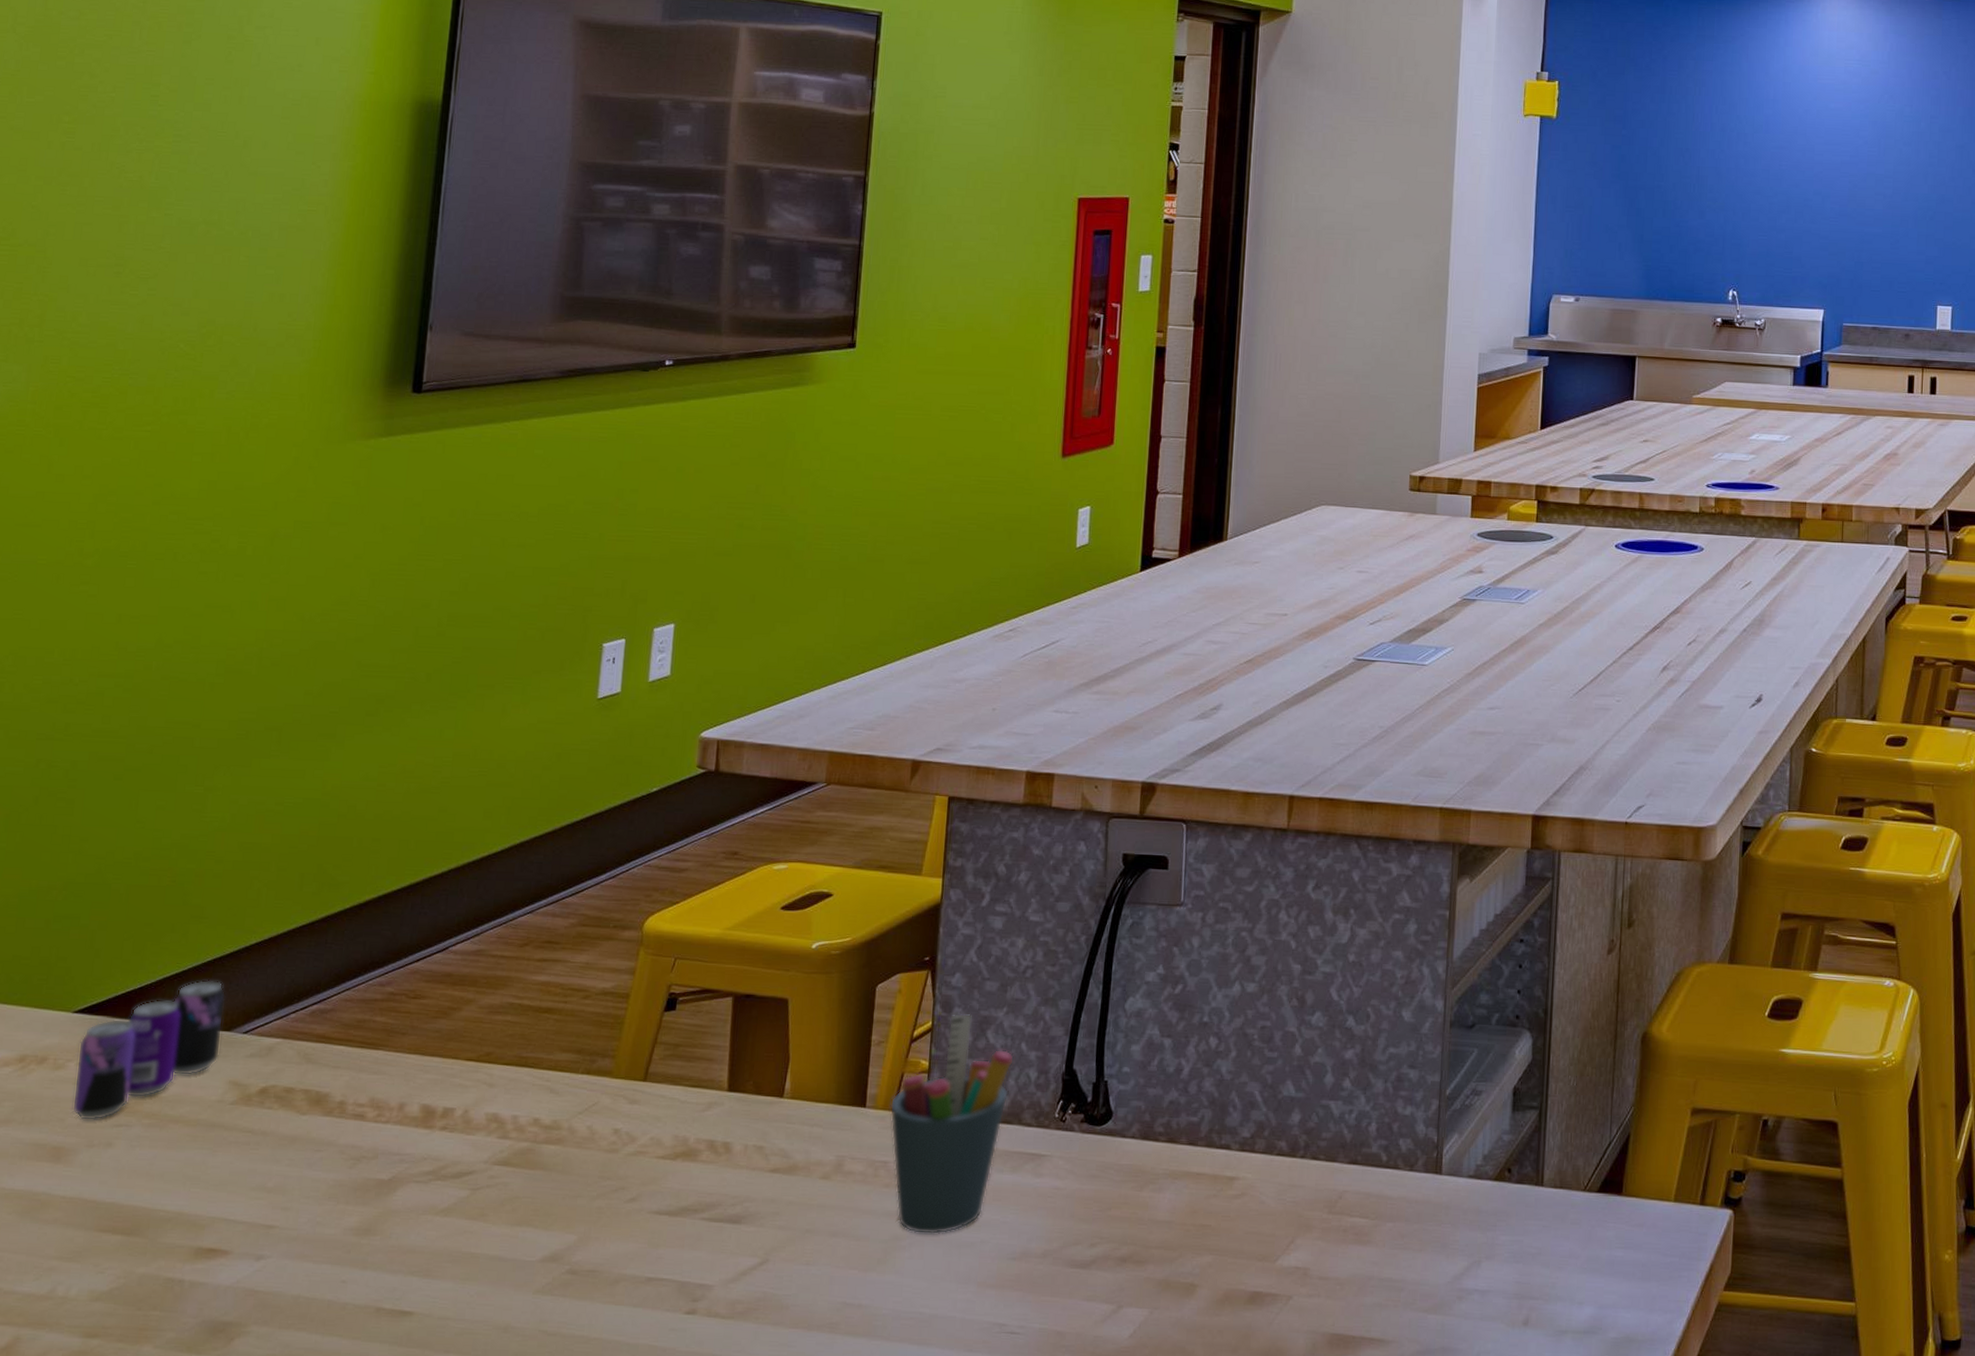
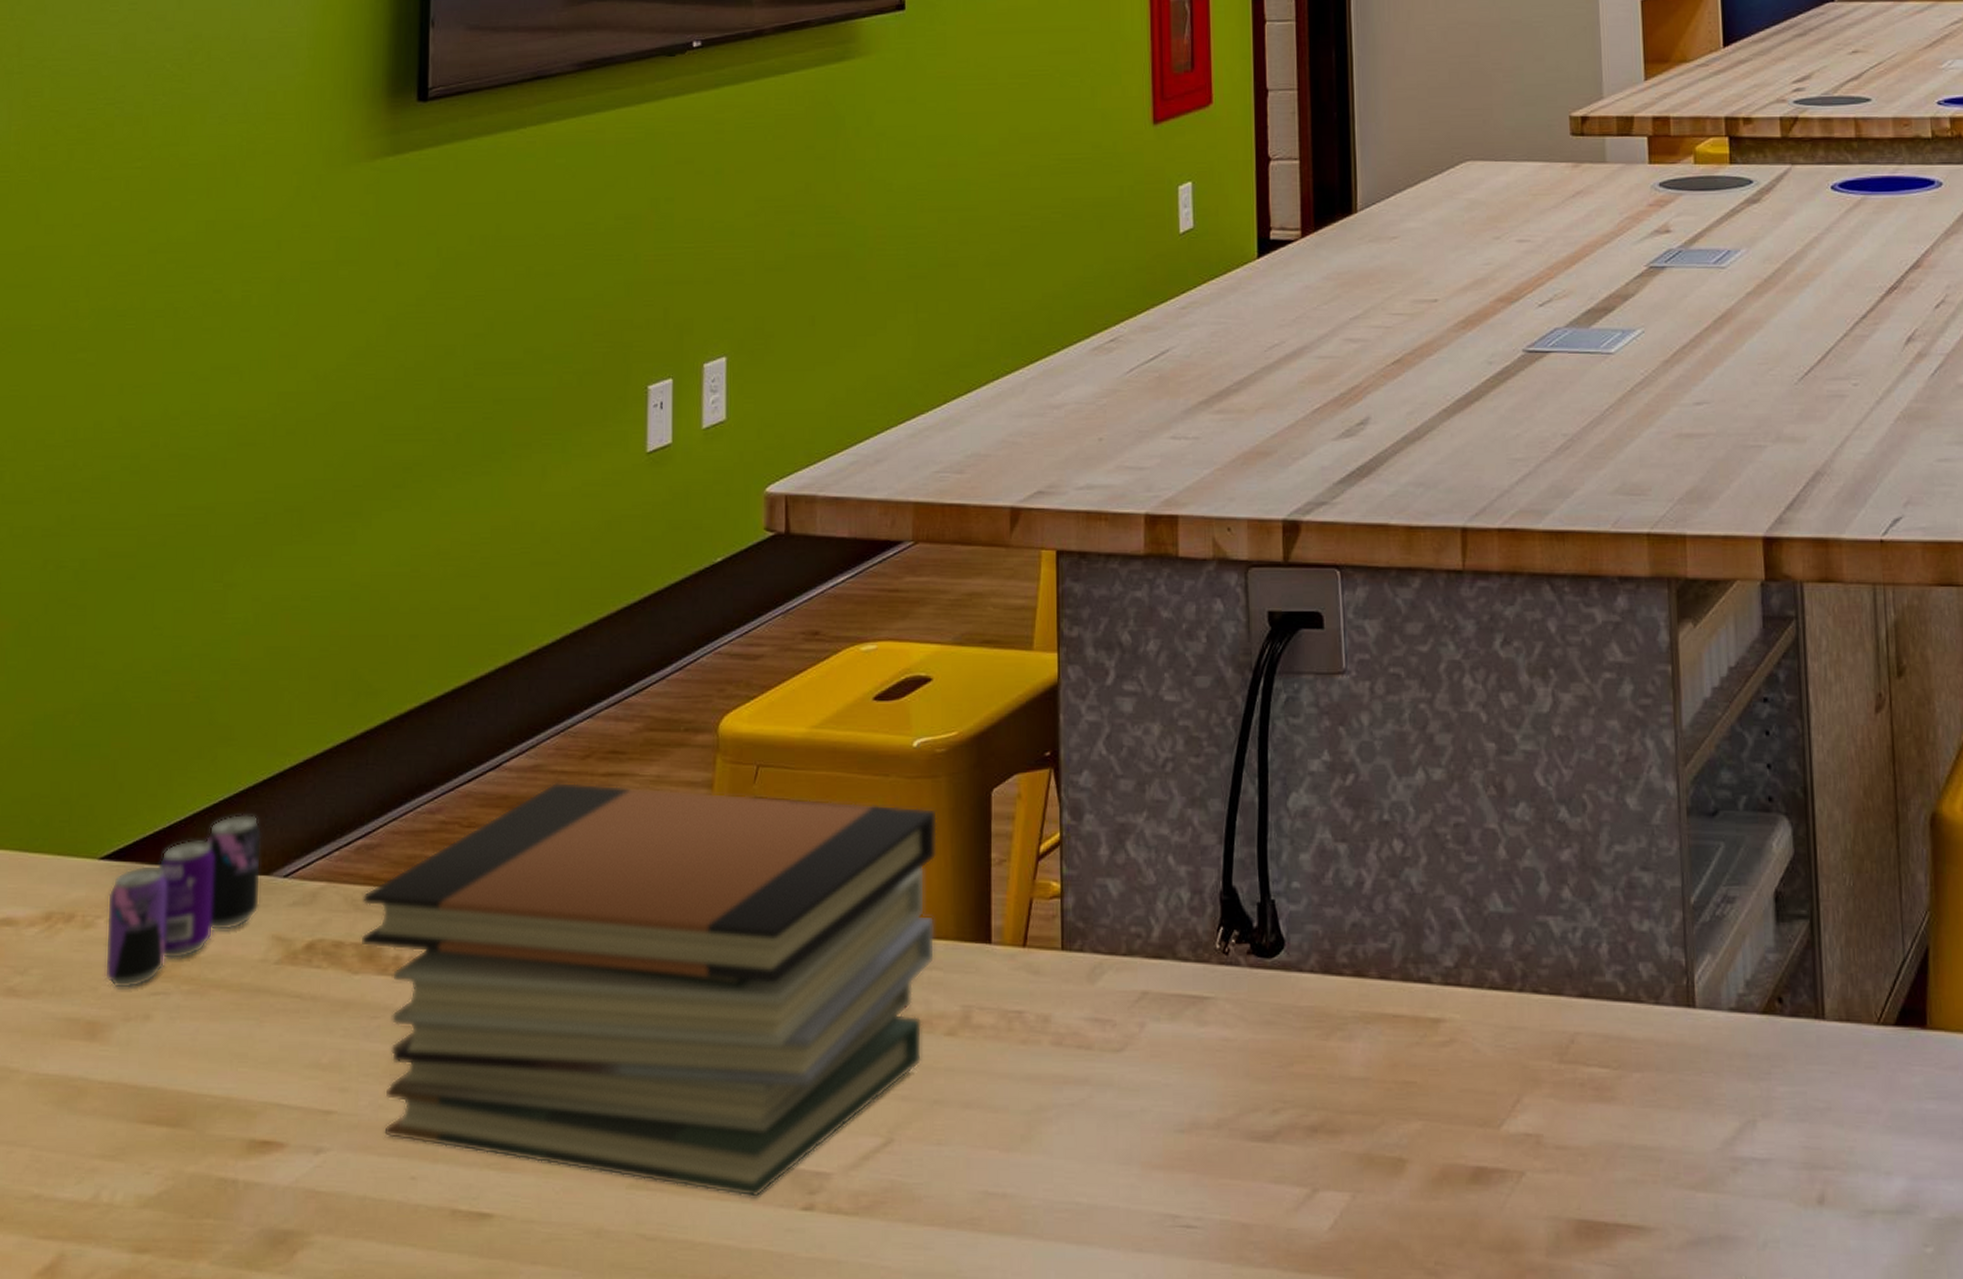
book stack: none [310,964,828,1303] -> present [361,782,937,1197]
pen holder: present [889,1013,1014,1235] -> none [1019,820,1160,1103]

